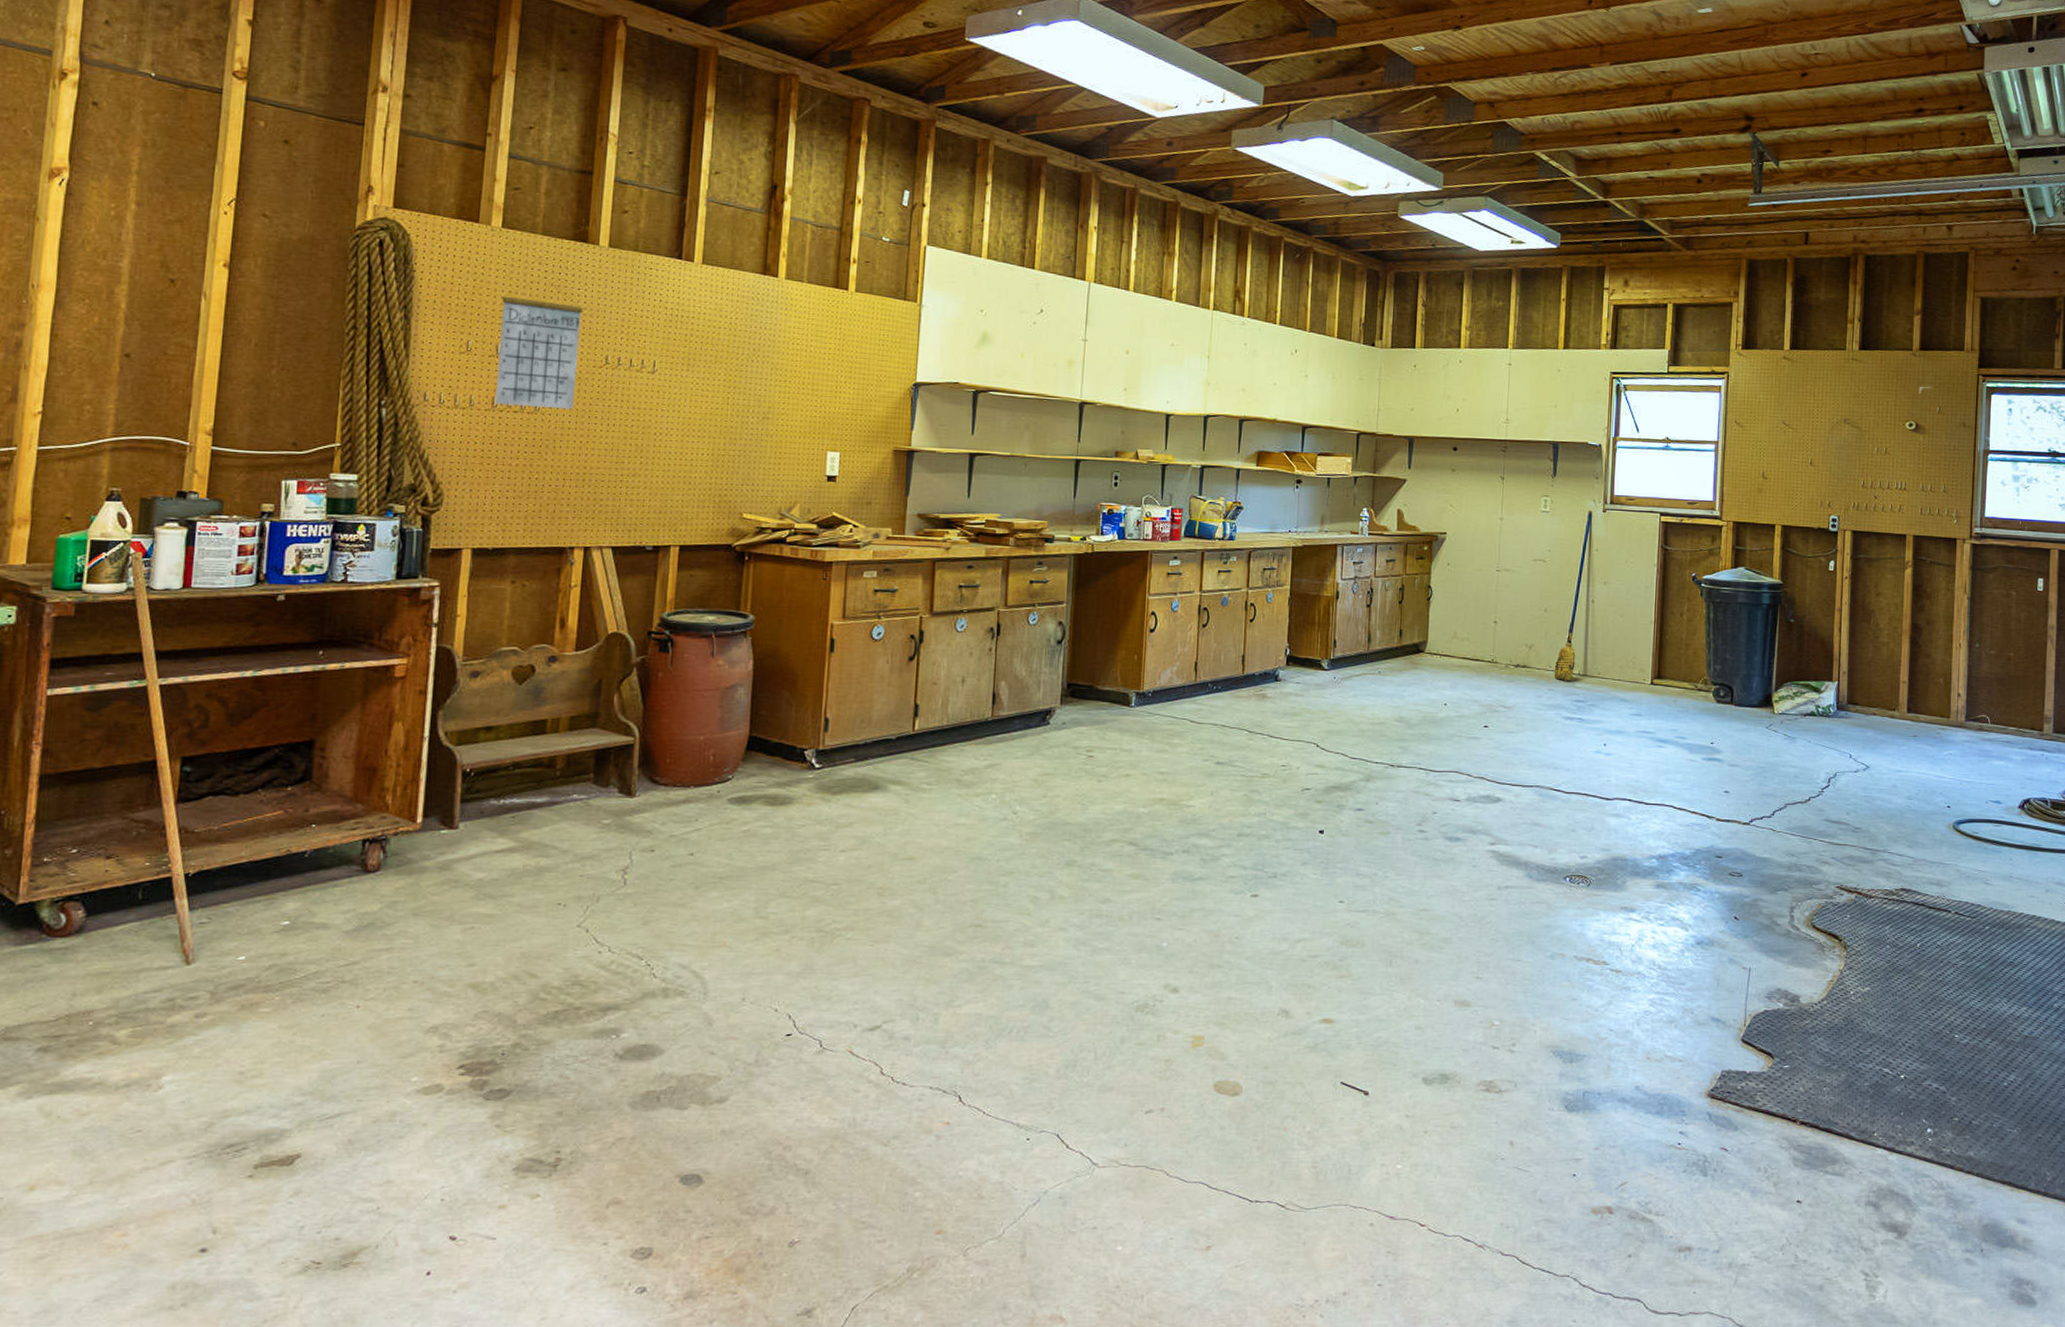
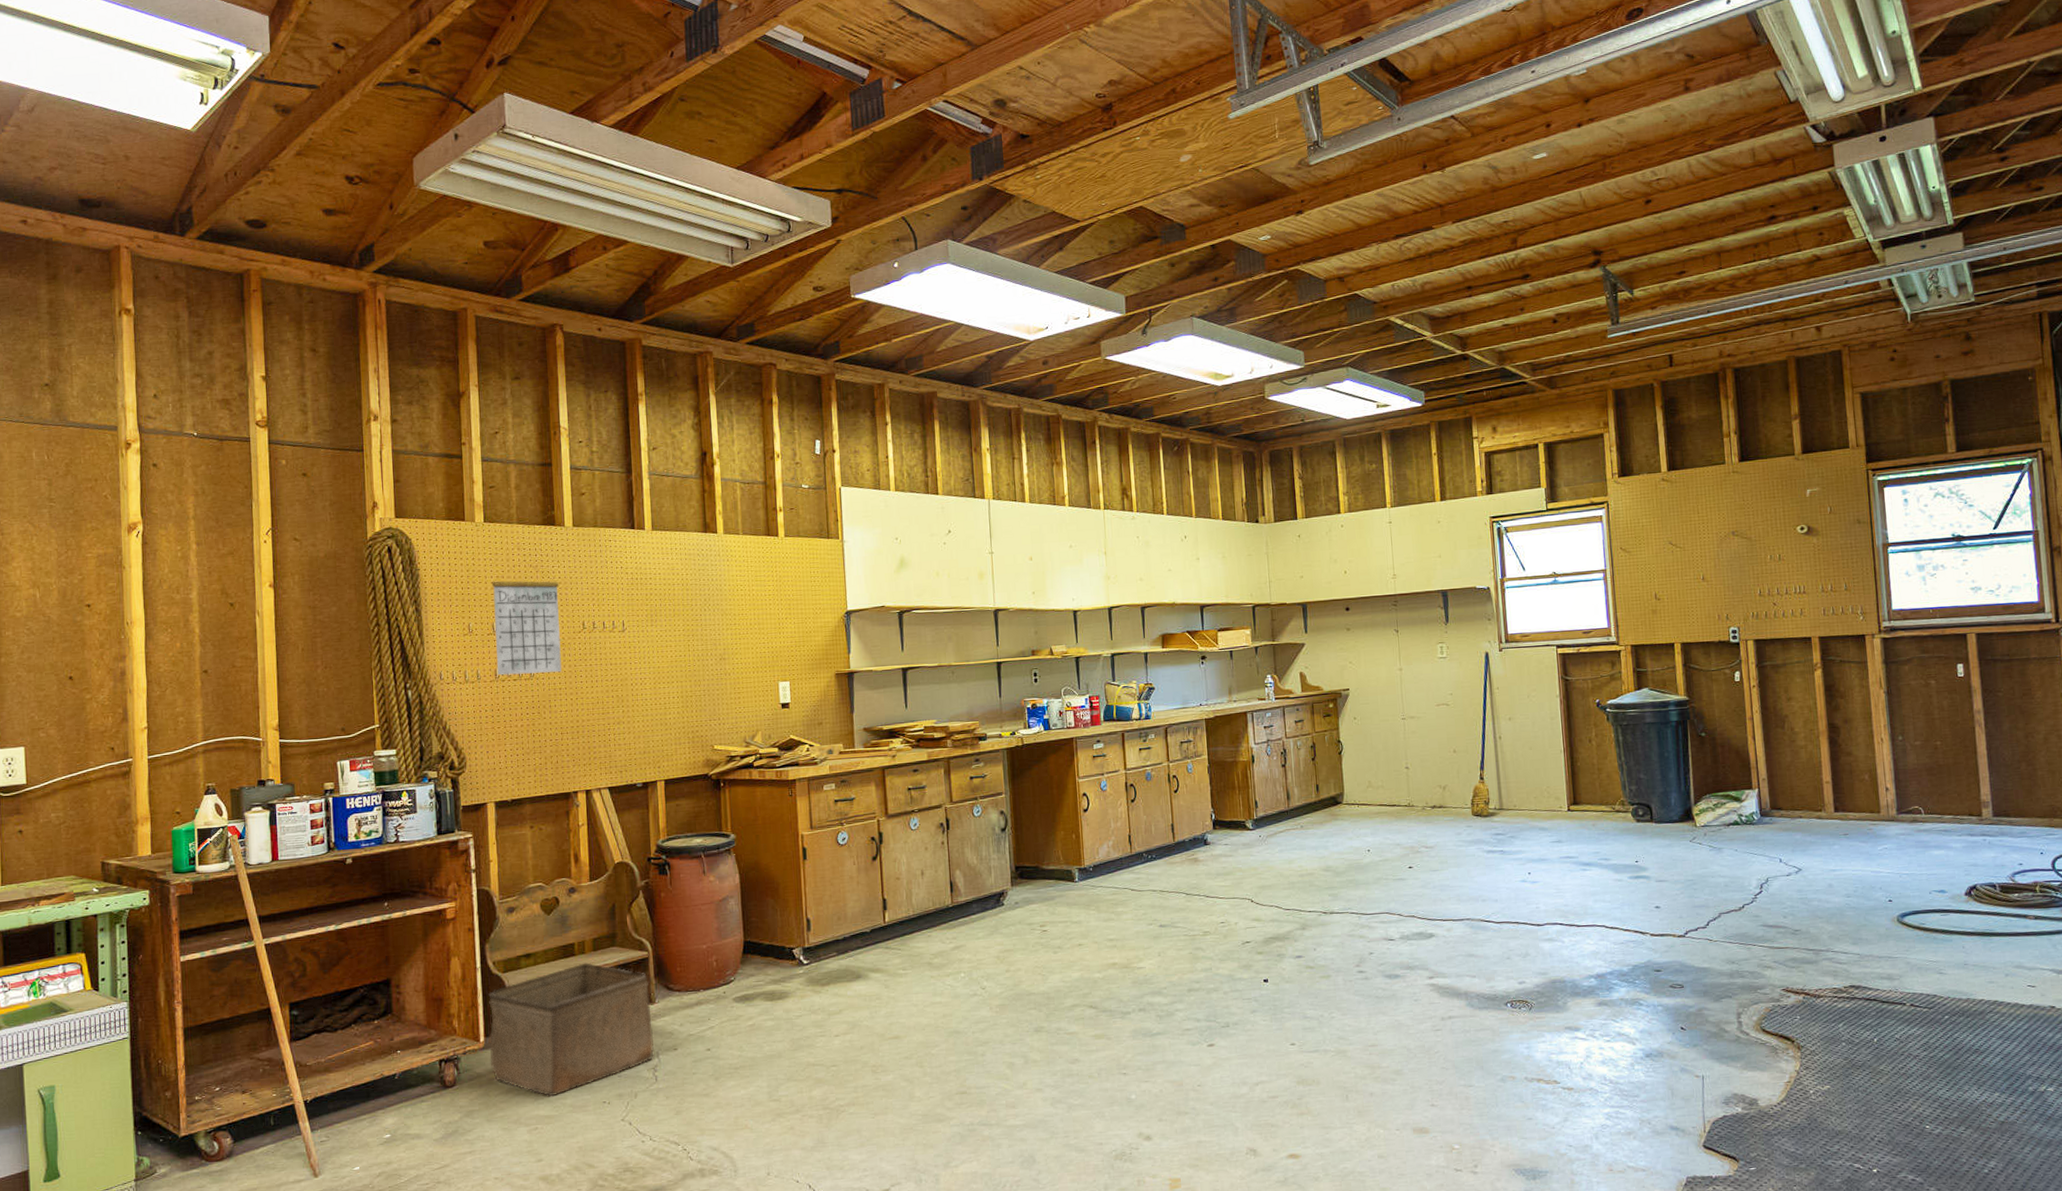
storage bin: none [425,743,631,893] -> present [488,962,655,1097]

